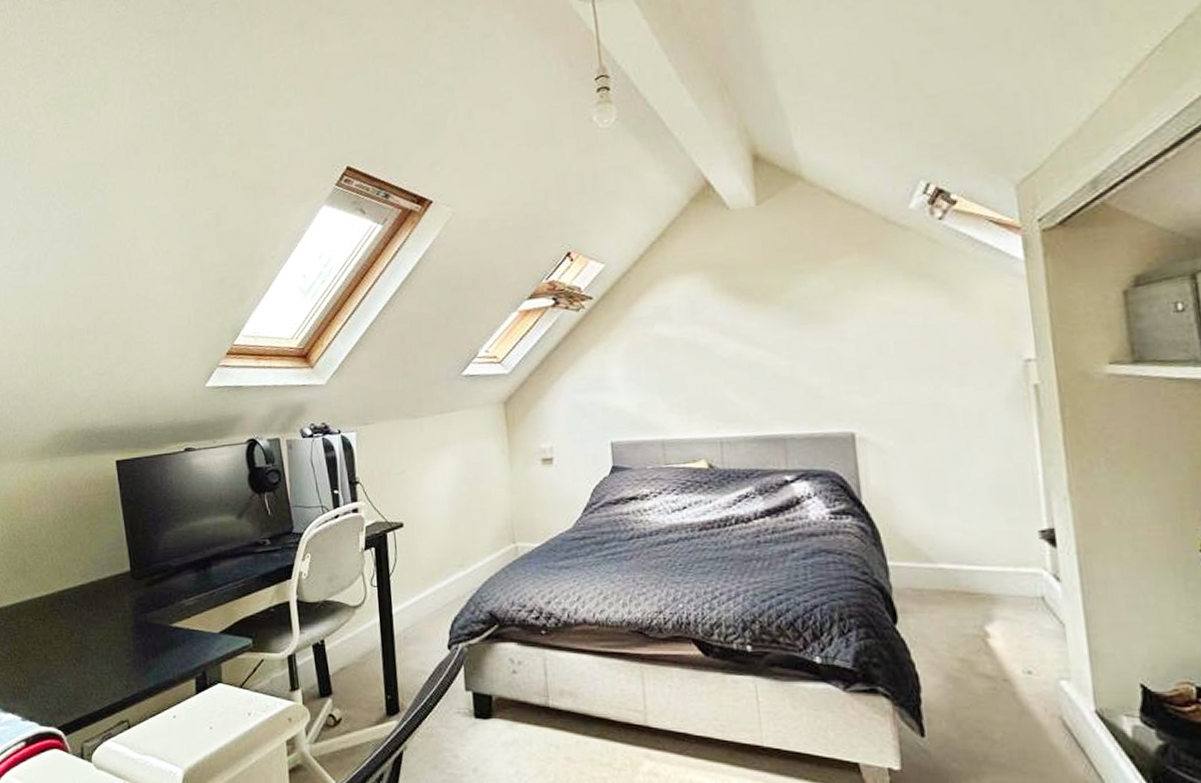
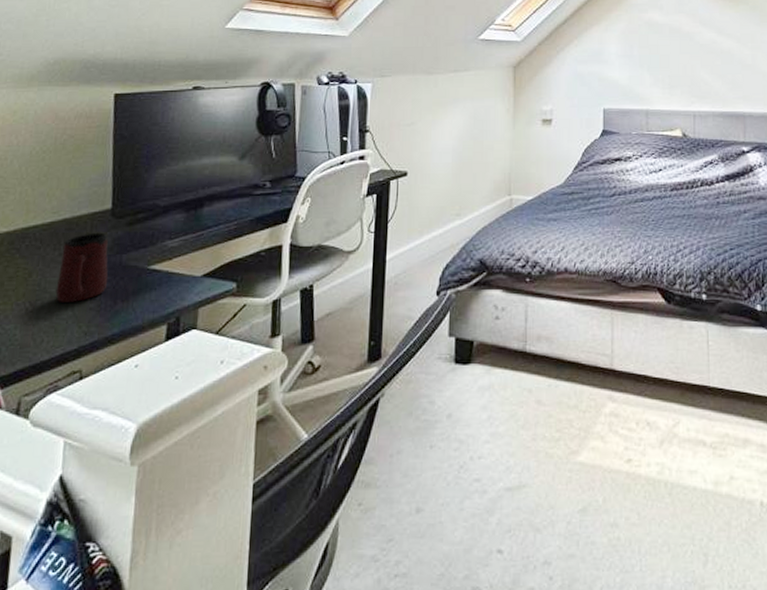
mug: none [95,593,138,660] -> present [55,232,109,304]

